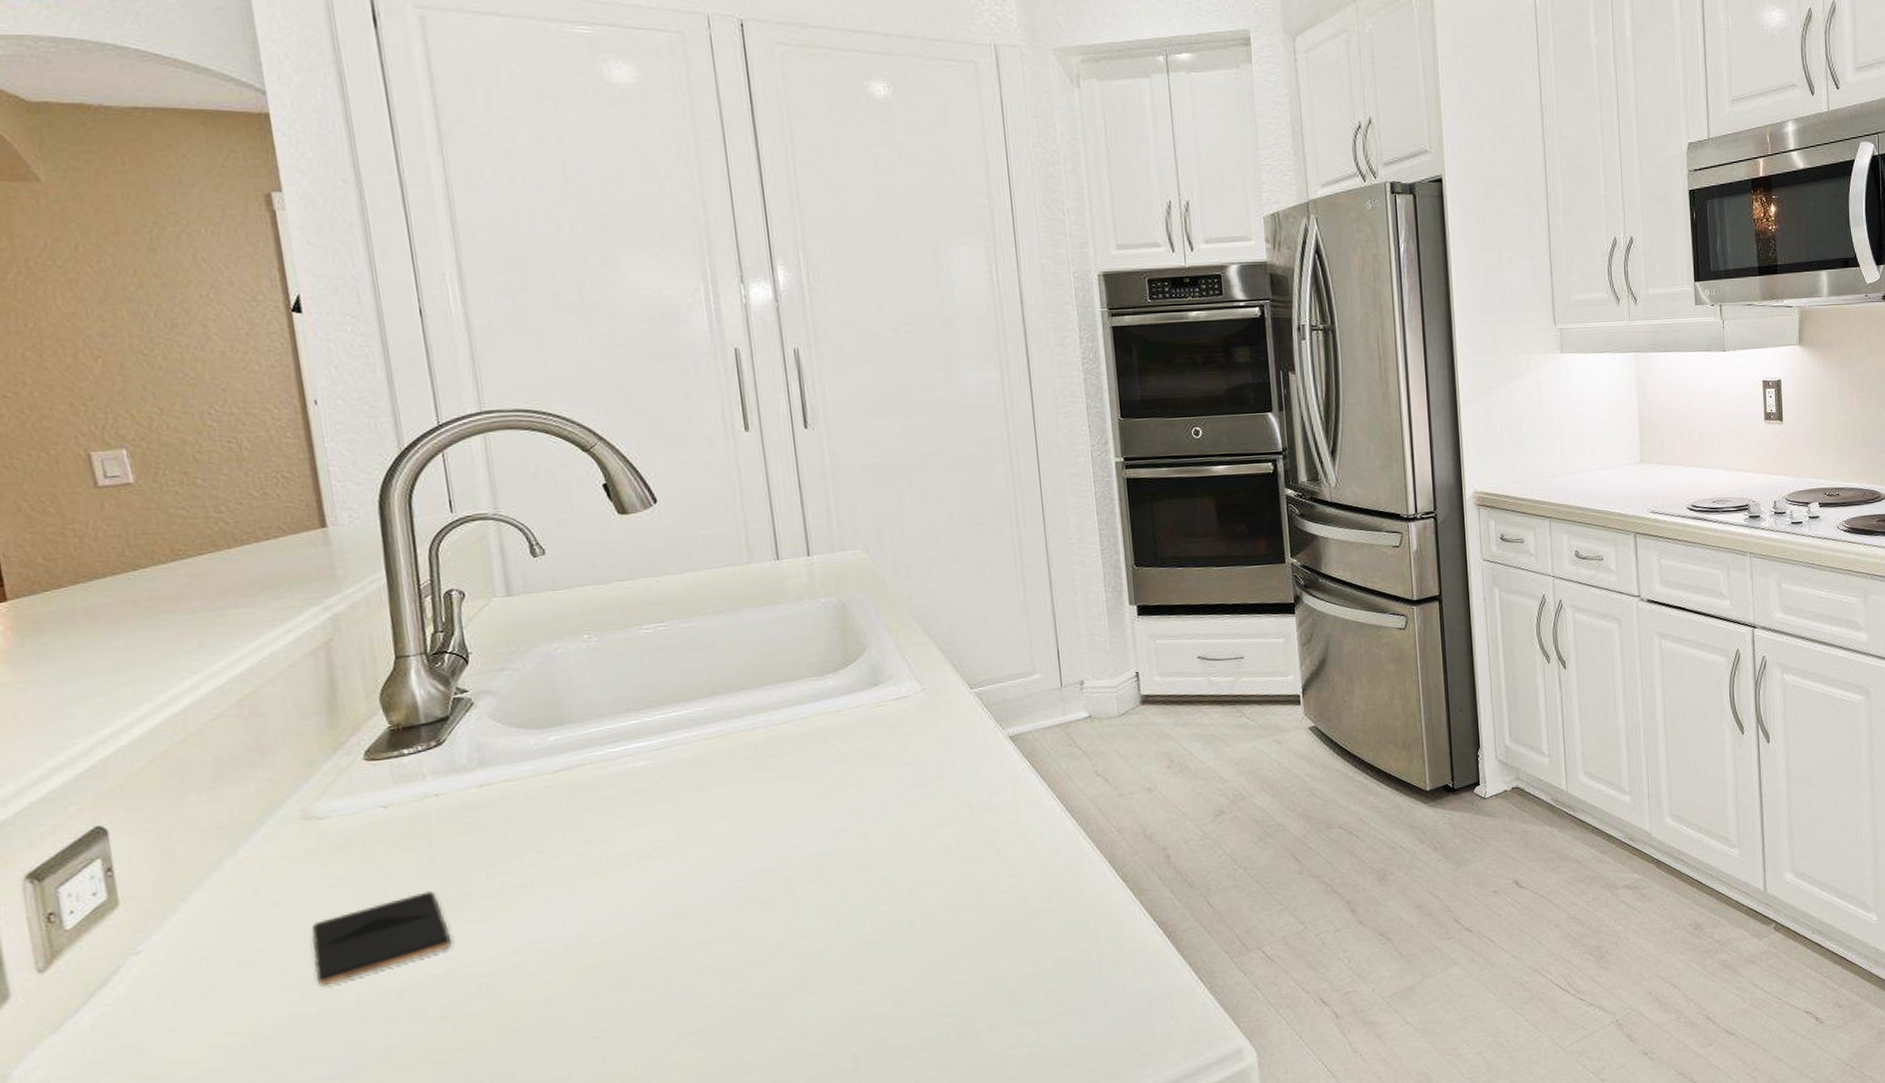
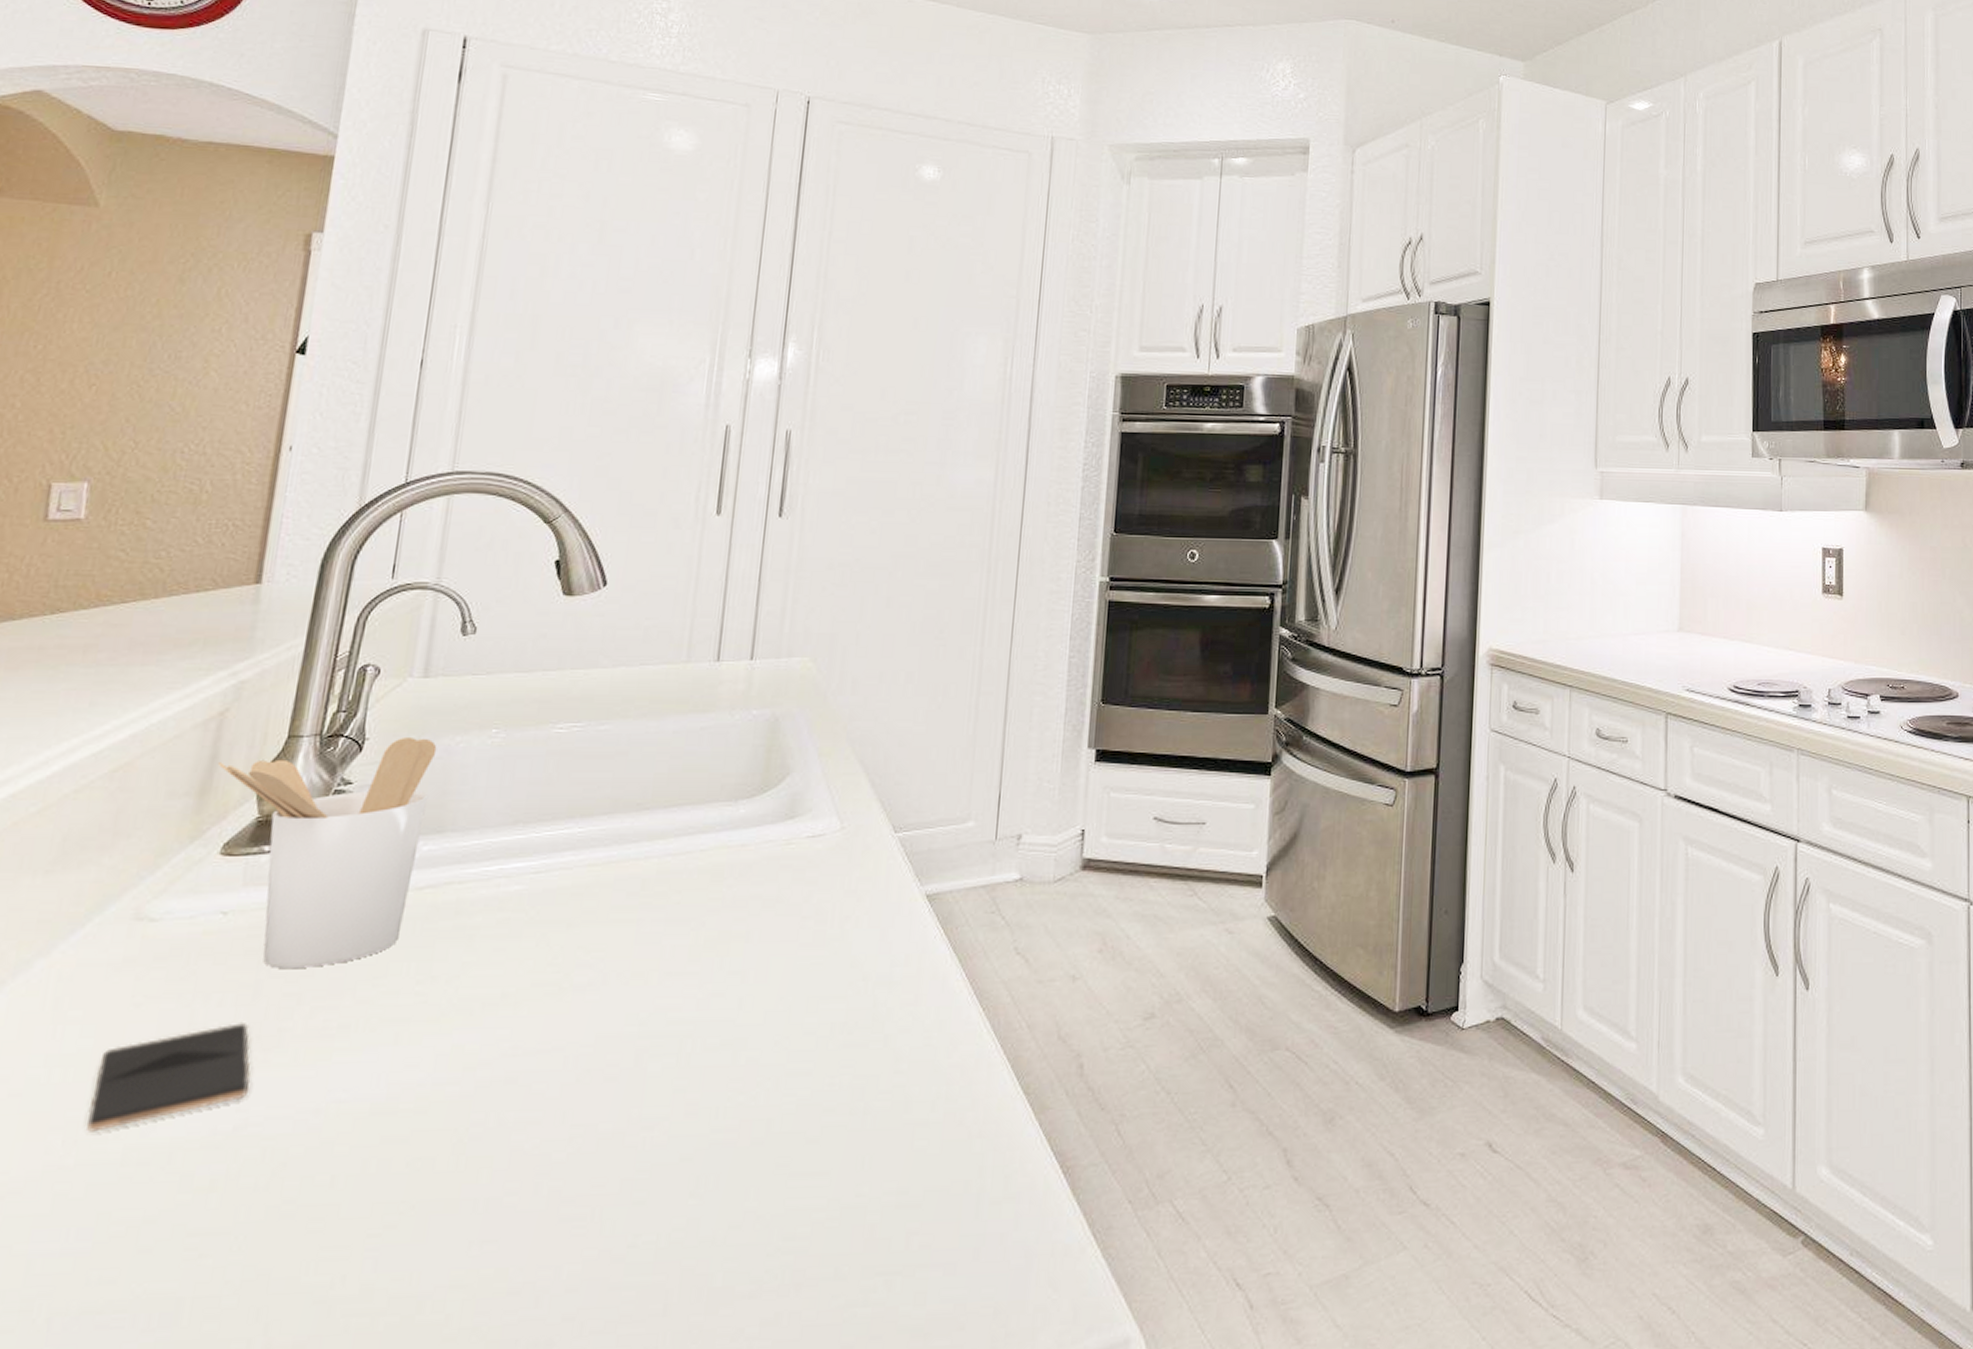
utensil holder: none [336,648,549,846] -> present [217,738,437,968]

